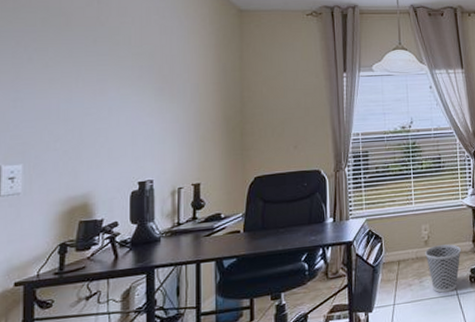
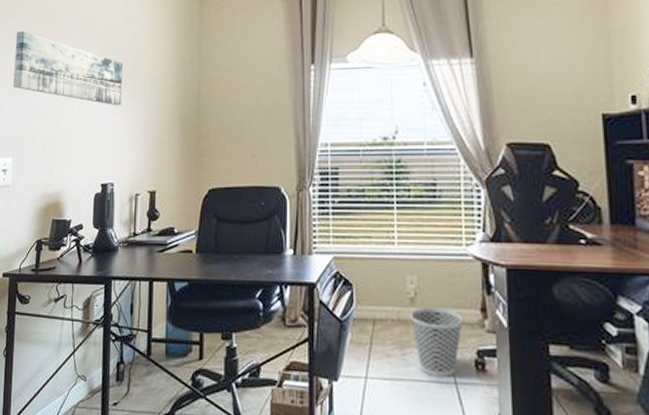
wall art: none [20,36,160,109] -> present [13,31,124,105]

